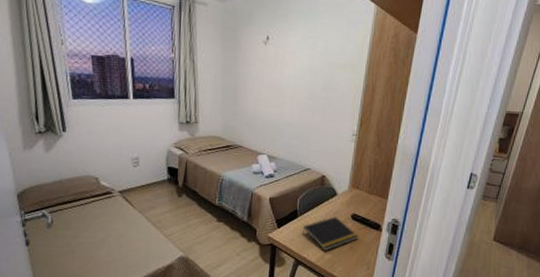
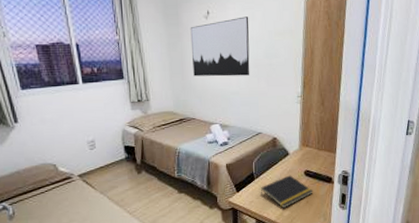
wall art: none [246,45,310,108] -> present [190,16,250,77]

